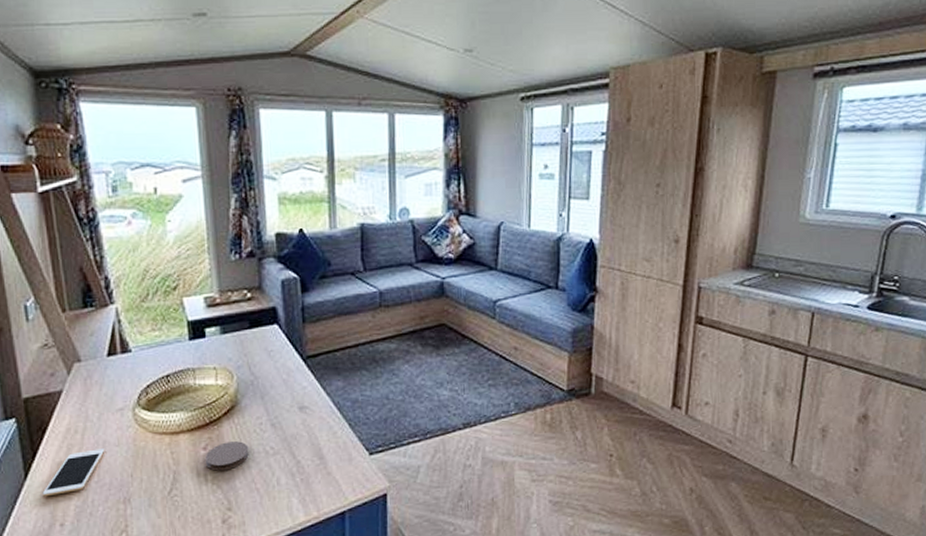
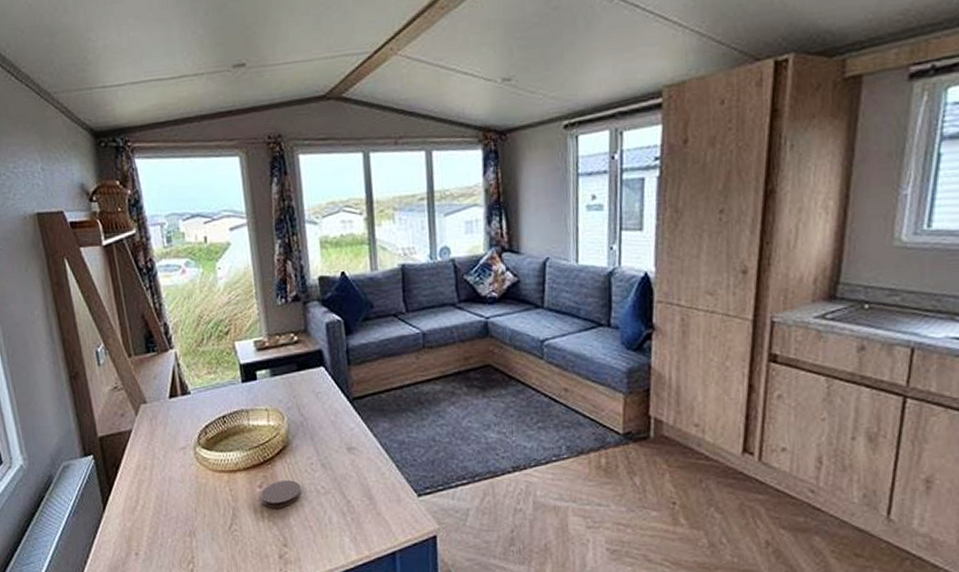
cell phone: present [42,448,105,497] -> none [118,484,171,528]

